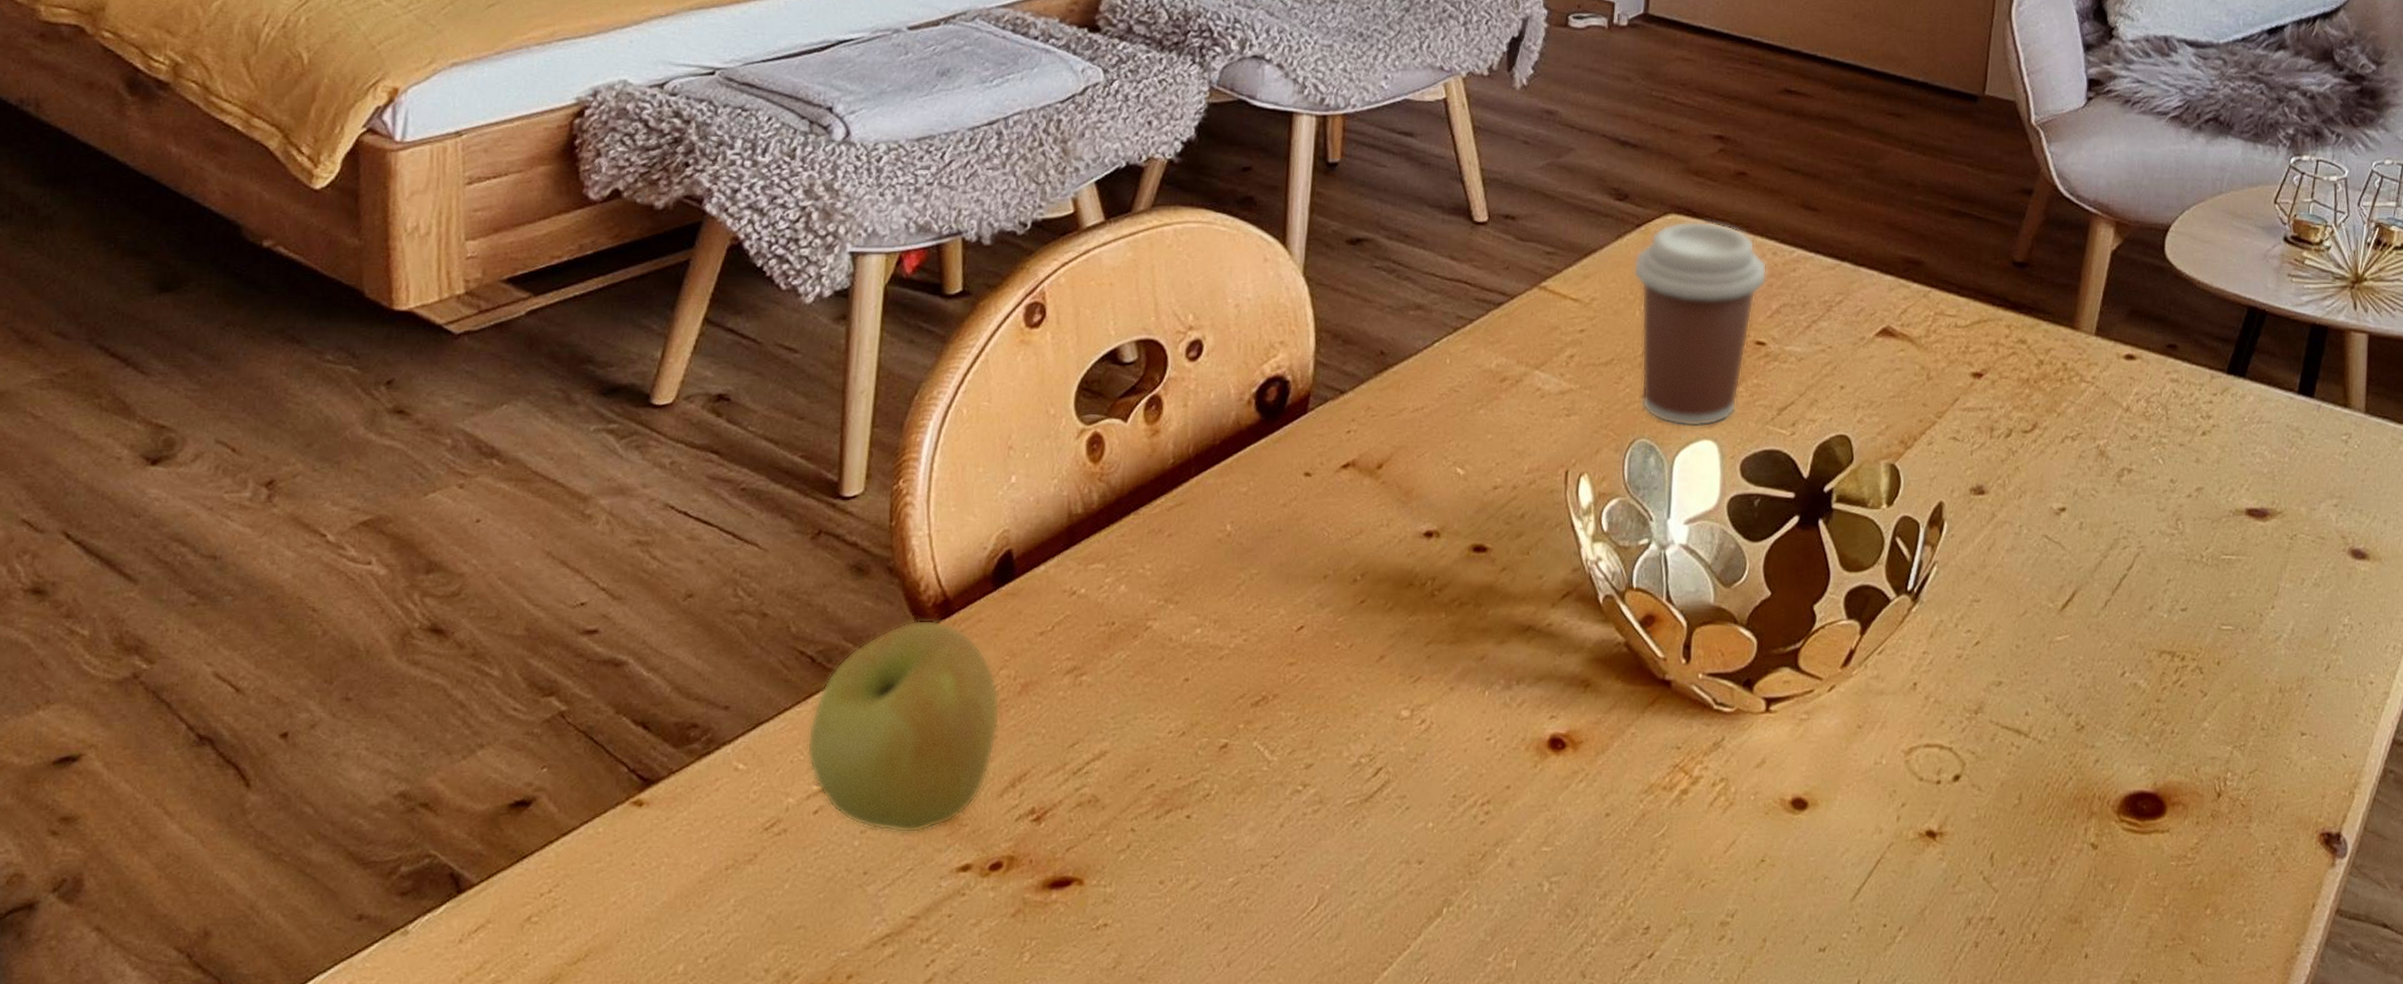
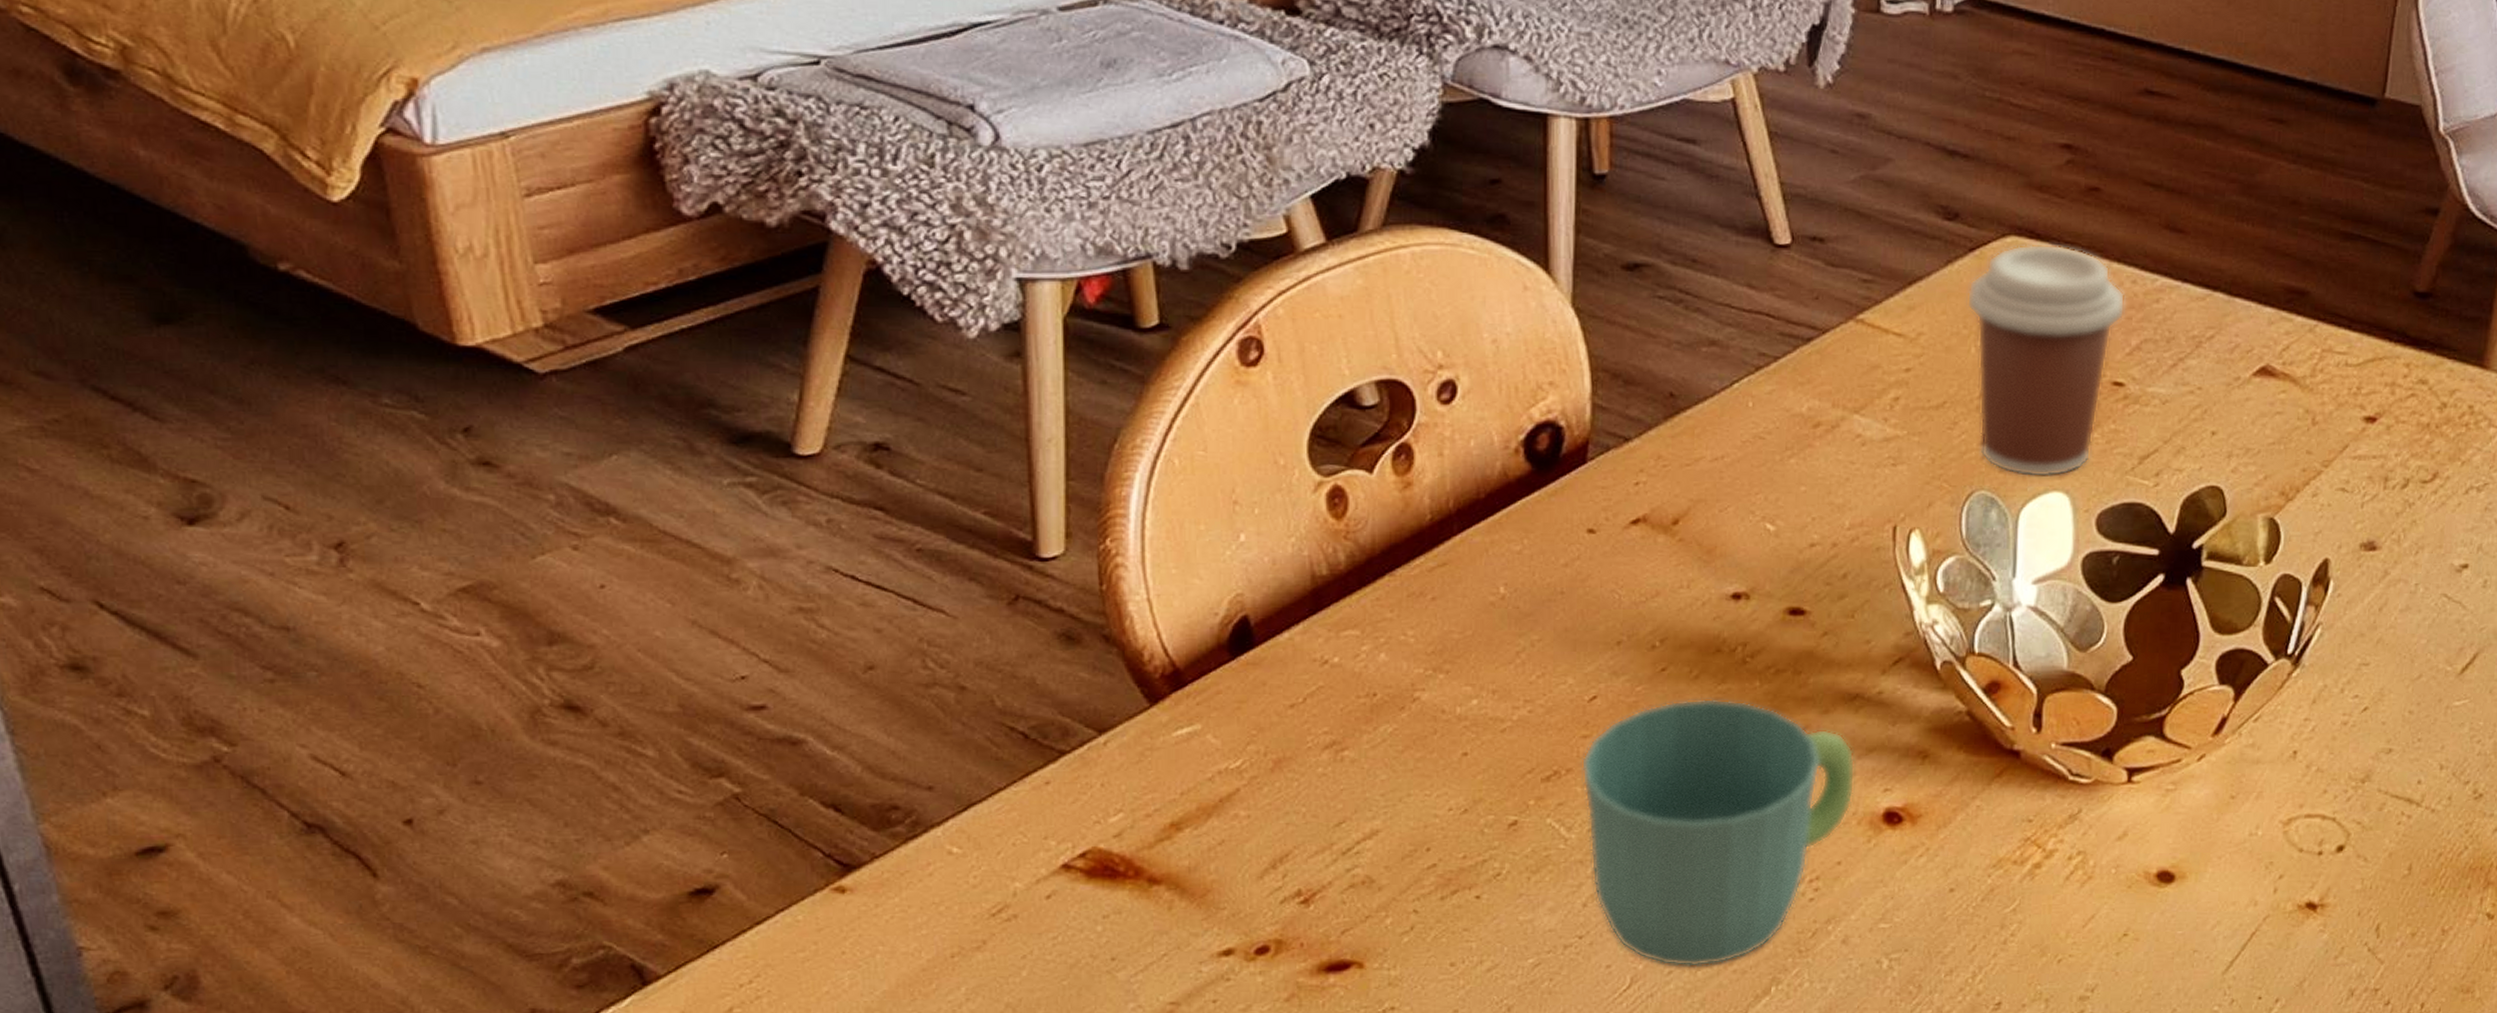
apple: present [806,619,1001,833] -> none [1029,692,1252,918]
mug: none [1286,628,1526,888] -> present [1581,698,1856,968]

